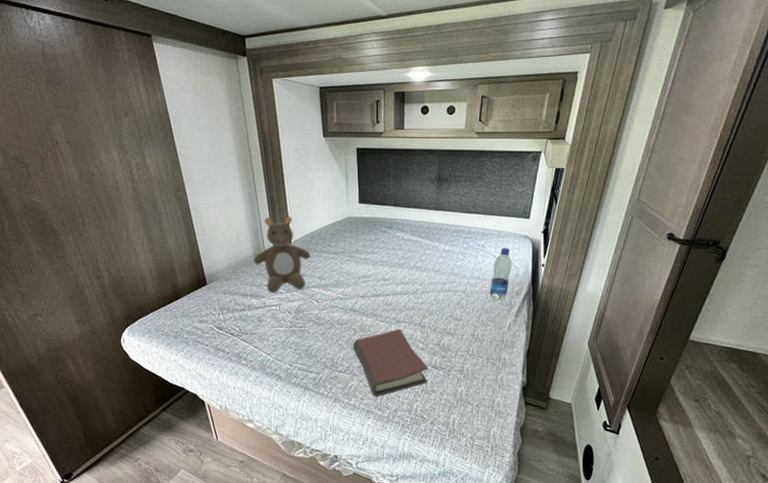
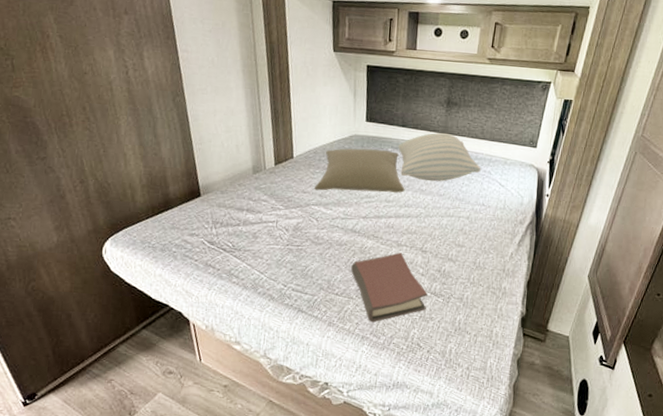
teddy bear: present [253,216,310,293] -> none [252,129,313,209]
pillow: none [313,230,401,273] -> present [314,148,405,193]
pillow: none [391,209,475,258] -> present [398,132,481,181]
bottle: present [489,248,512,300] -> none [493,175,517,229]

